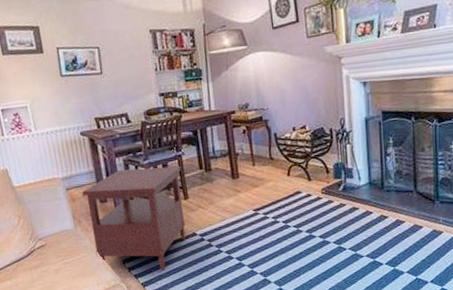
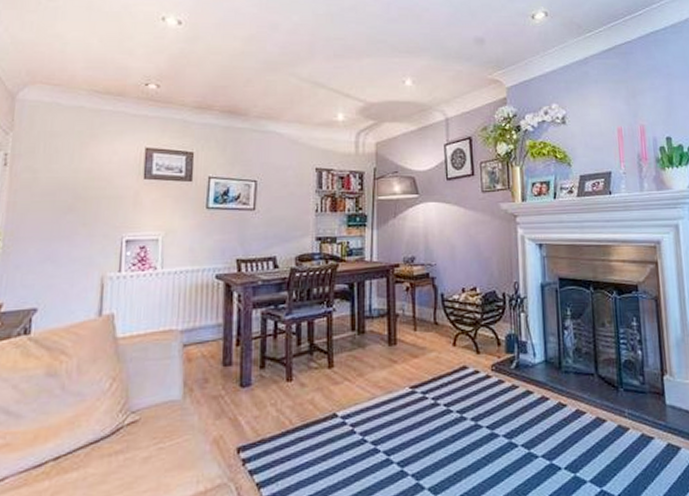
side table: present [82,166,186,271] -> none [202,324,329,466]

